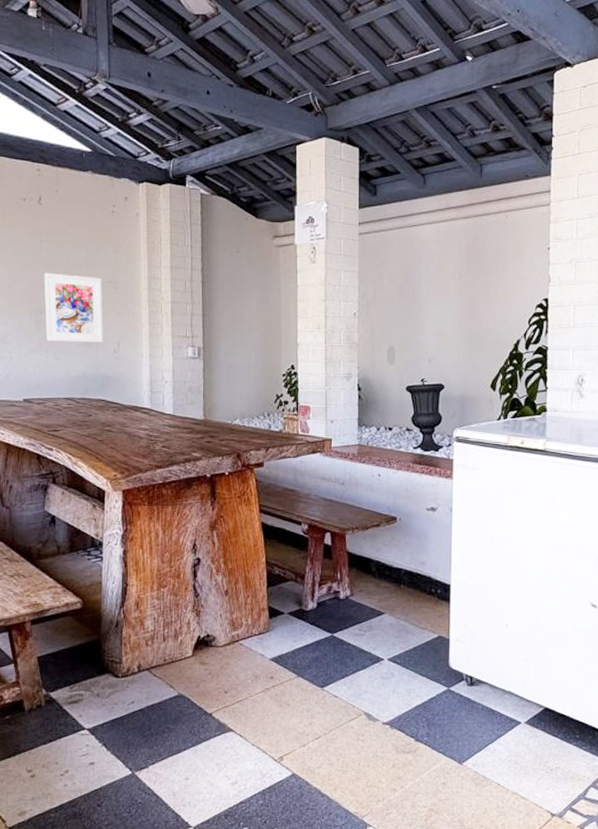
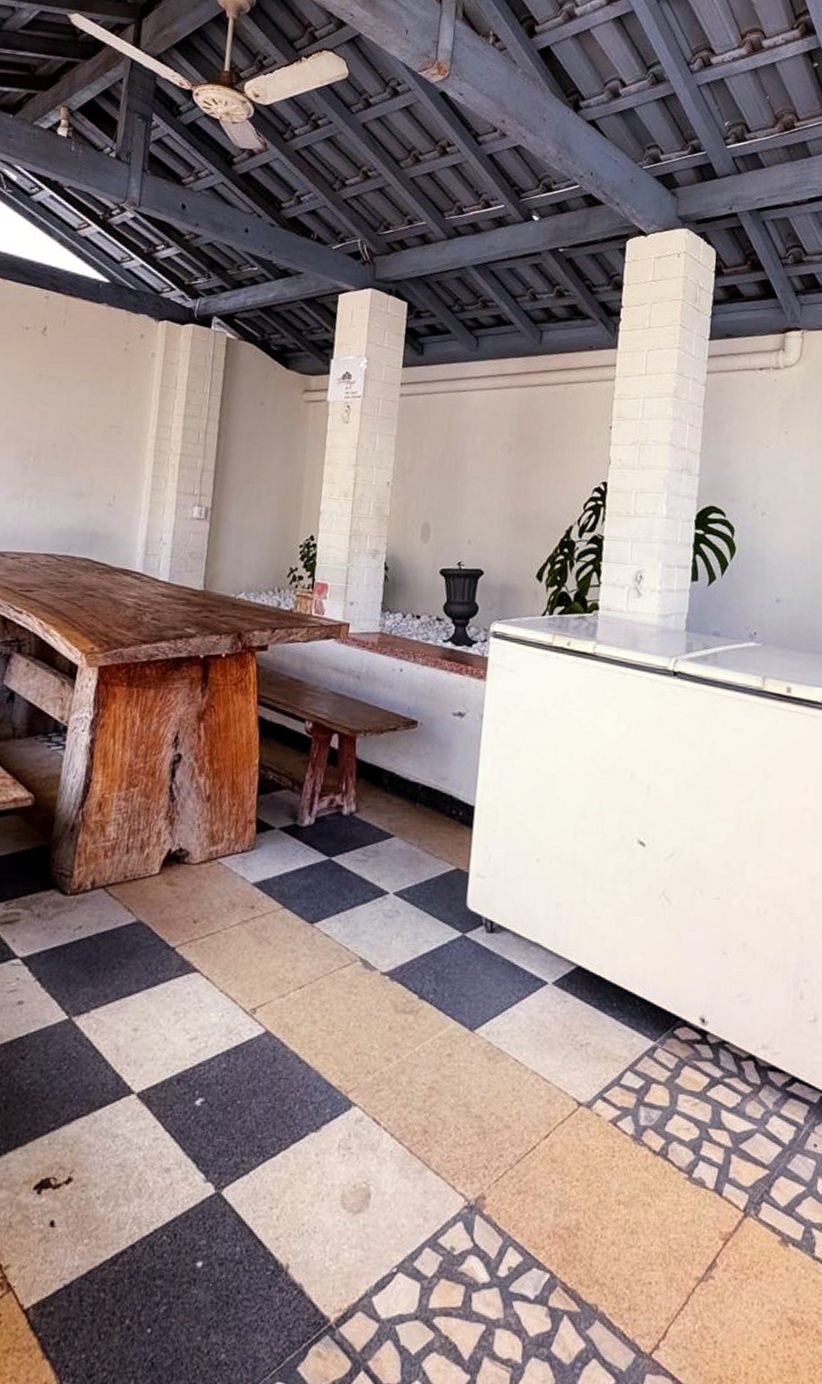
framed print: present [43,272,103,343] -> none [31,410,104,494]

